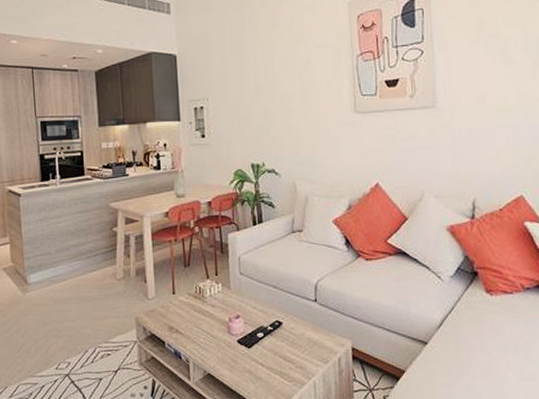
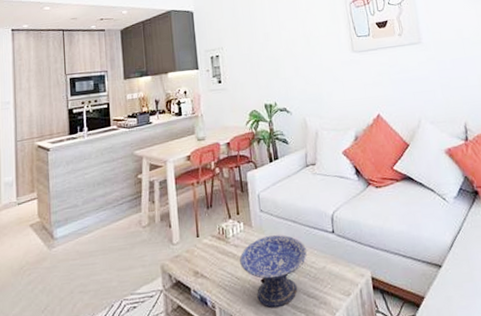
decorative bowl: none [216,299,287,368] -> present [240,235,308,308]

